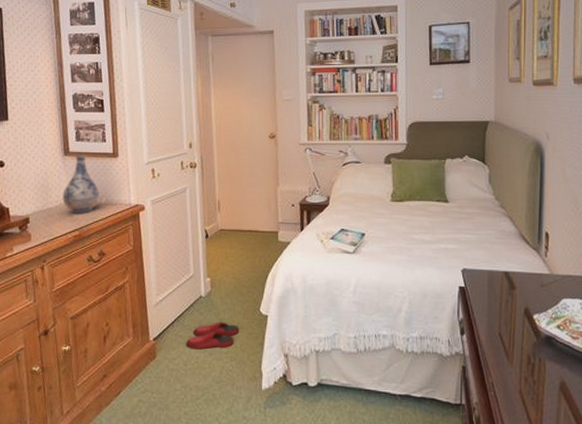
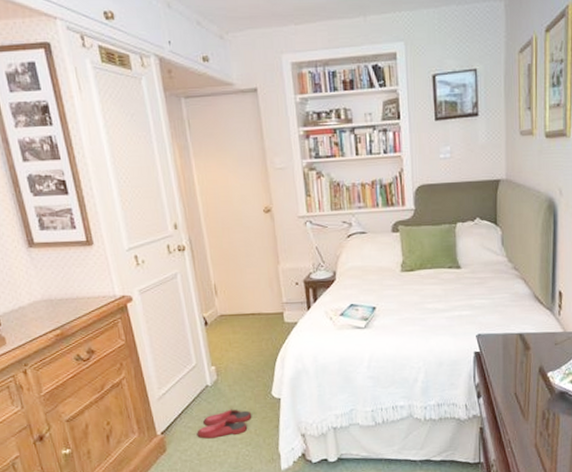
vase: present [62,155,101,214] -> none [34,245,80,312]

